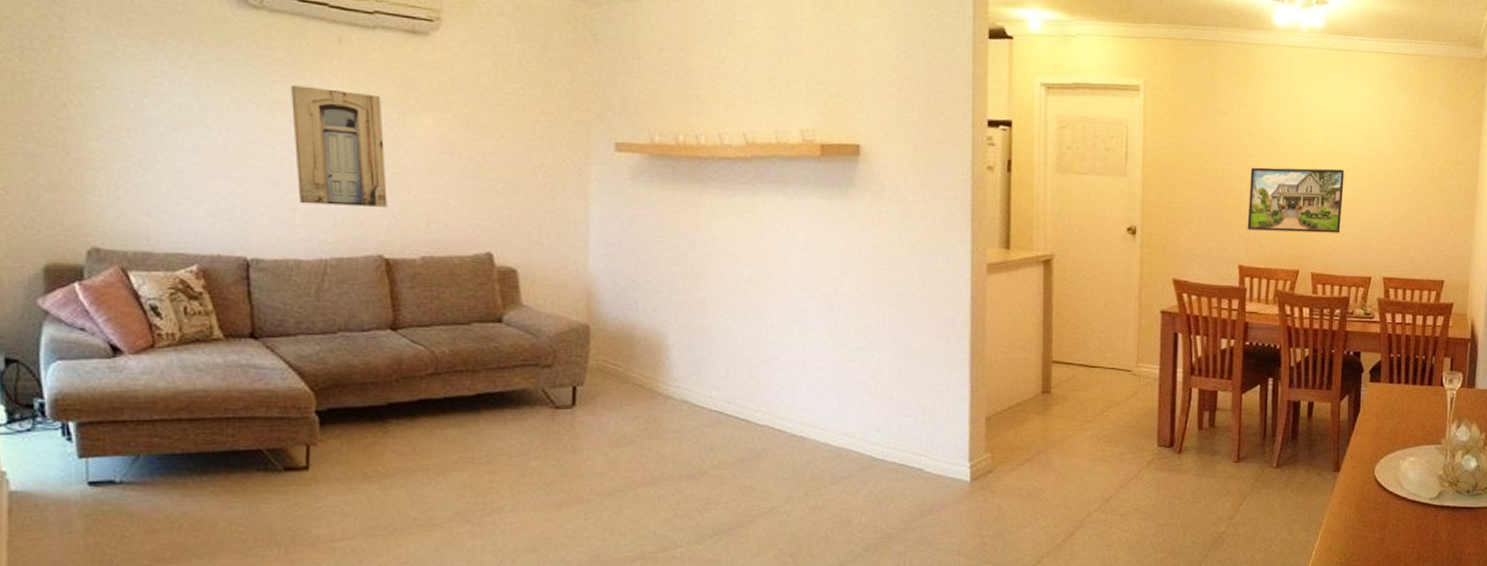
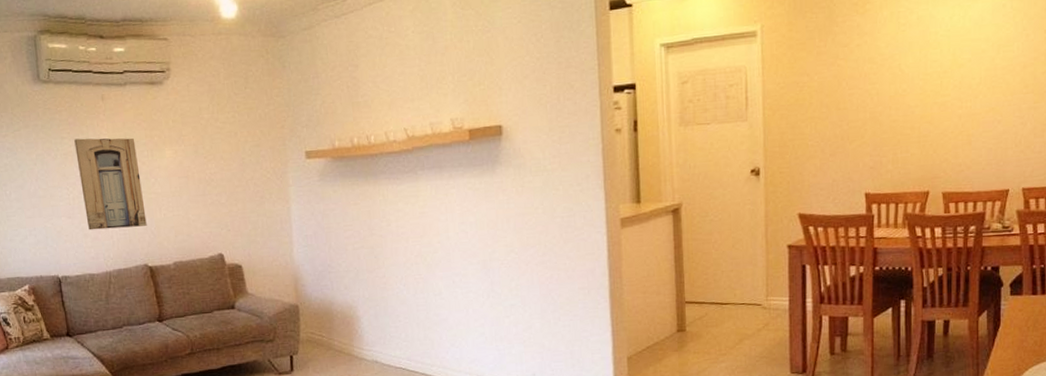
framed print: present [1247,167,1344,233] -> none [872,83,975,157]

